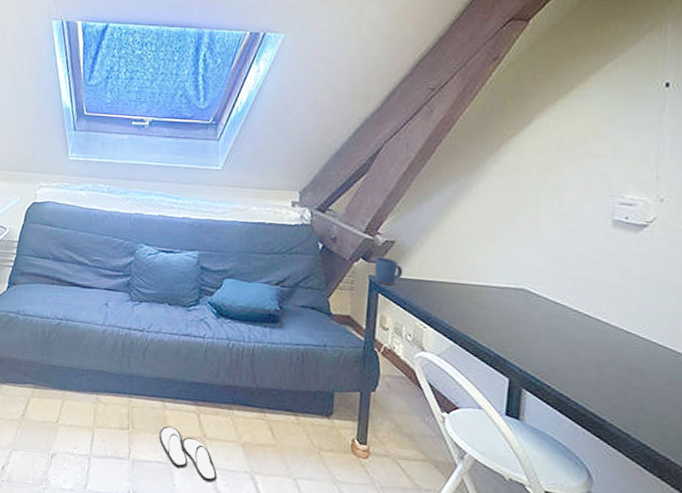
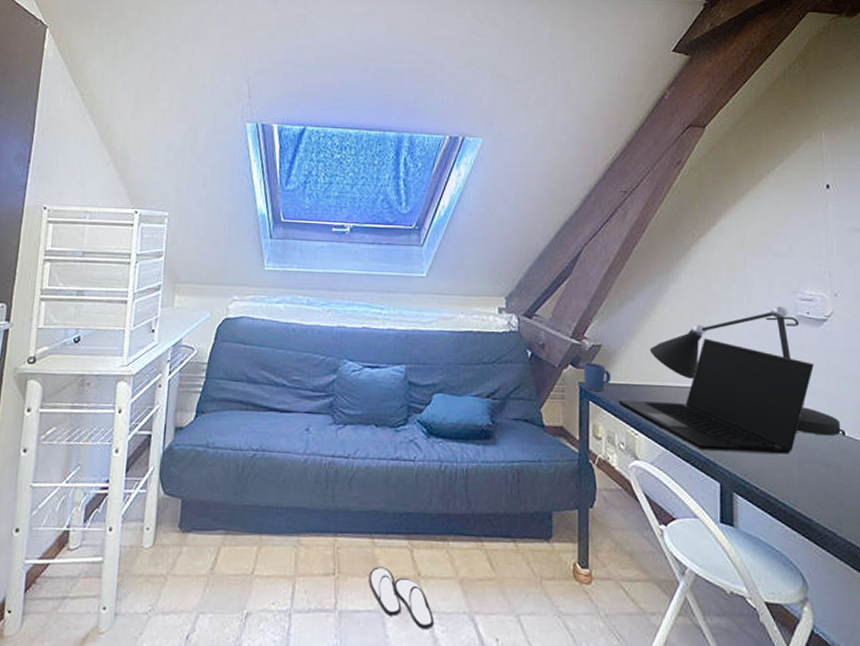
laptop: none [408,239,626,357] -> present [618,338,814,454]
desk lamp: none [445,210,654,343] -> present [649,306,846,436]

